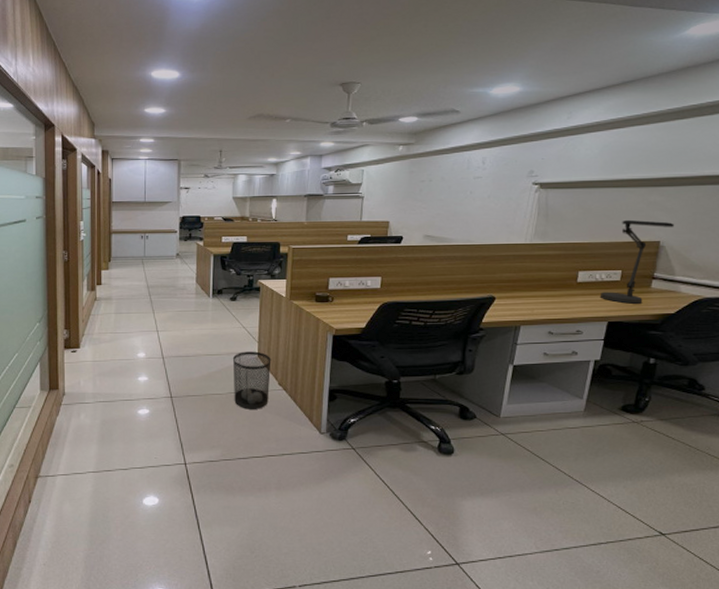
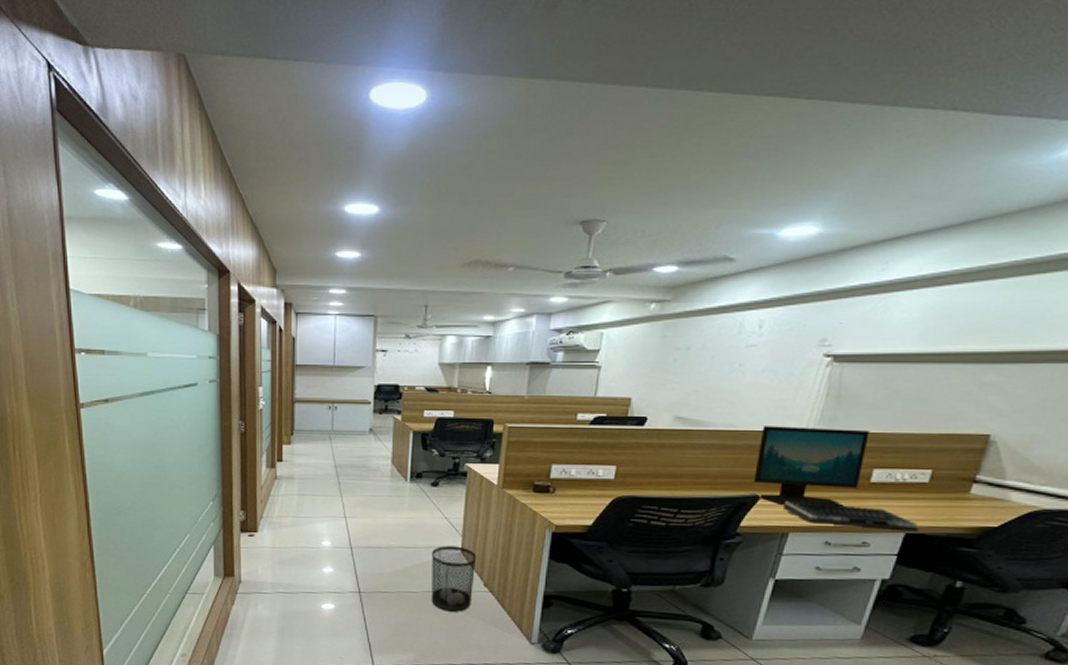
computer monitor: none [490,240,573,303] -> present [754,426,869,506]
computer keyboard: none [514,299,617,320] -> present [783,500,919,532]
desk lamp: present [600,219,674,304] -> none [898,405,1013,513]

